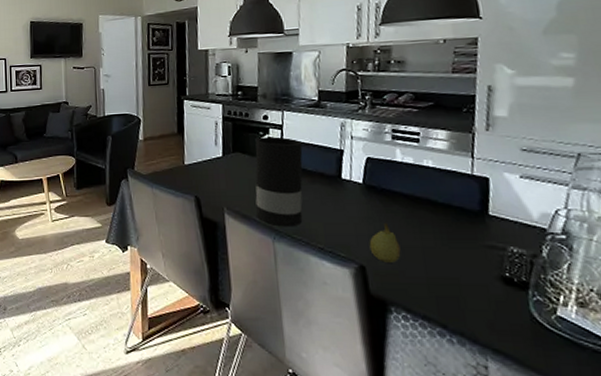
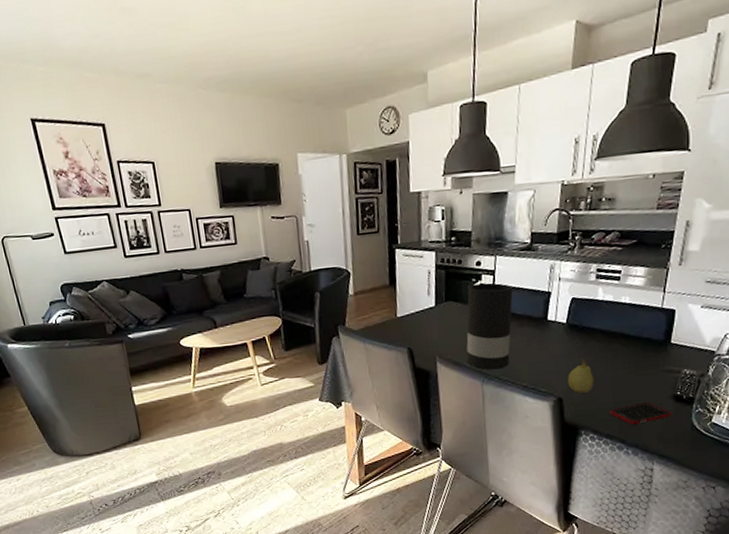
cell phone: none [424,281,502,307] -> present [610,402,671,425]

